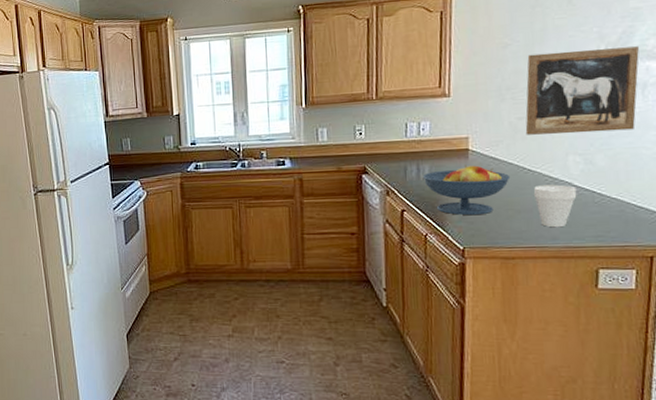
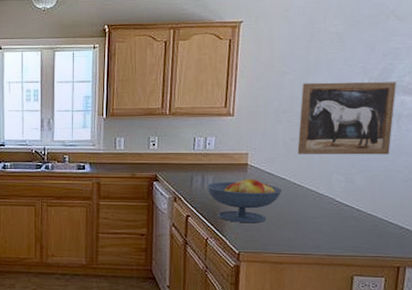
cup: present [533,184,577,228] -> none [301,199,338,238]

